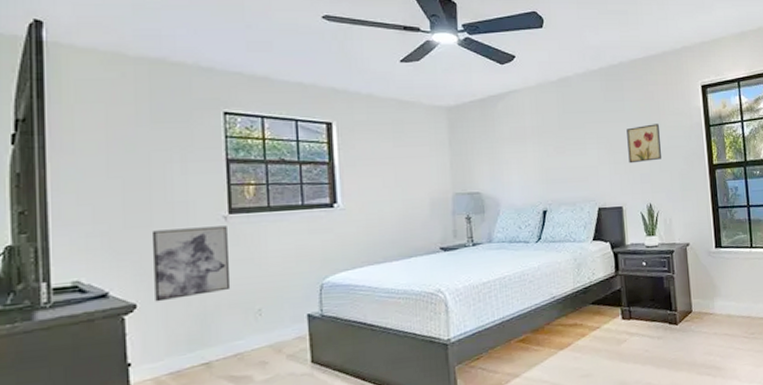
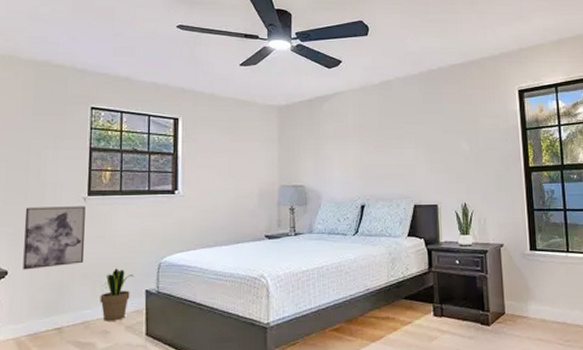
potted plant: none [253,293,292,351] -> present [100,268,134,321]
wall art: present [626,124,661,164] -> none [444,126,477,164]

